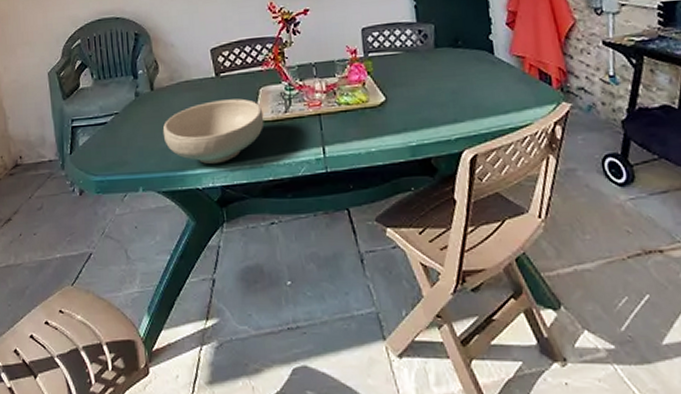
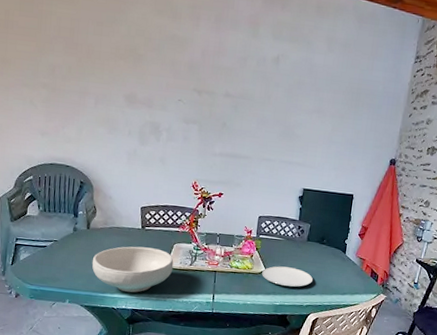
plate: none [382,88,456,118] -> present [262,266,313,288]

